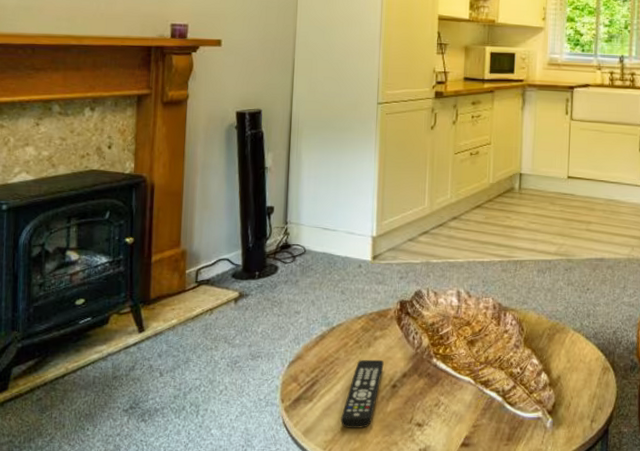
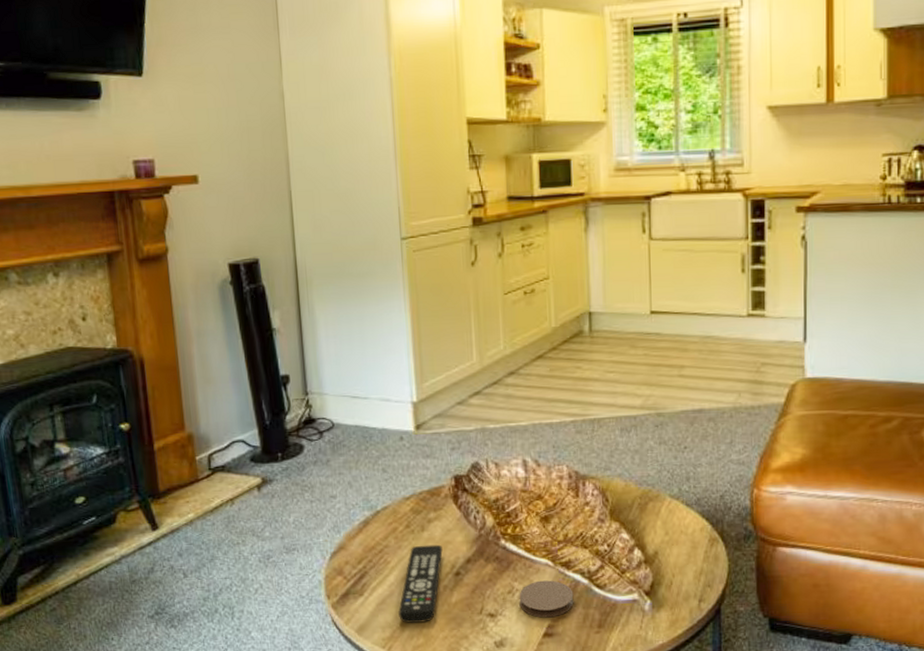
coaster: none [443,396,489,430] -> present [519,580,574,618]

